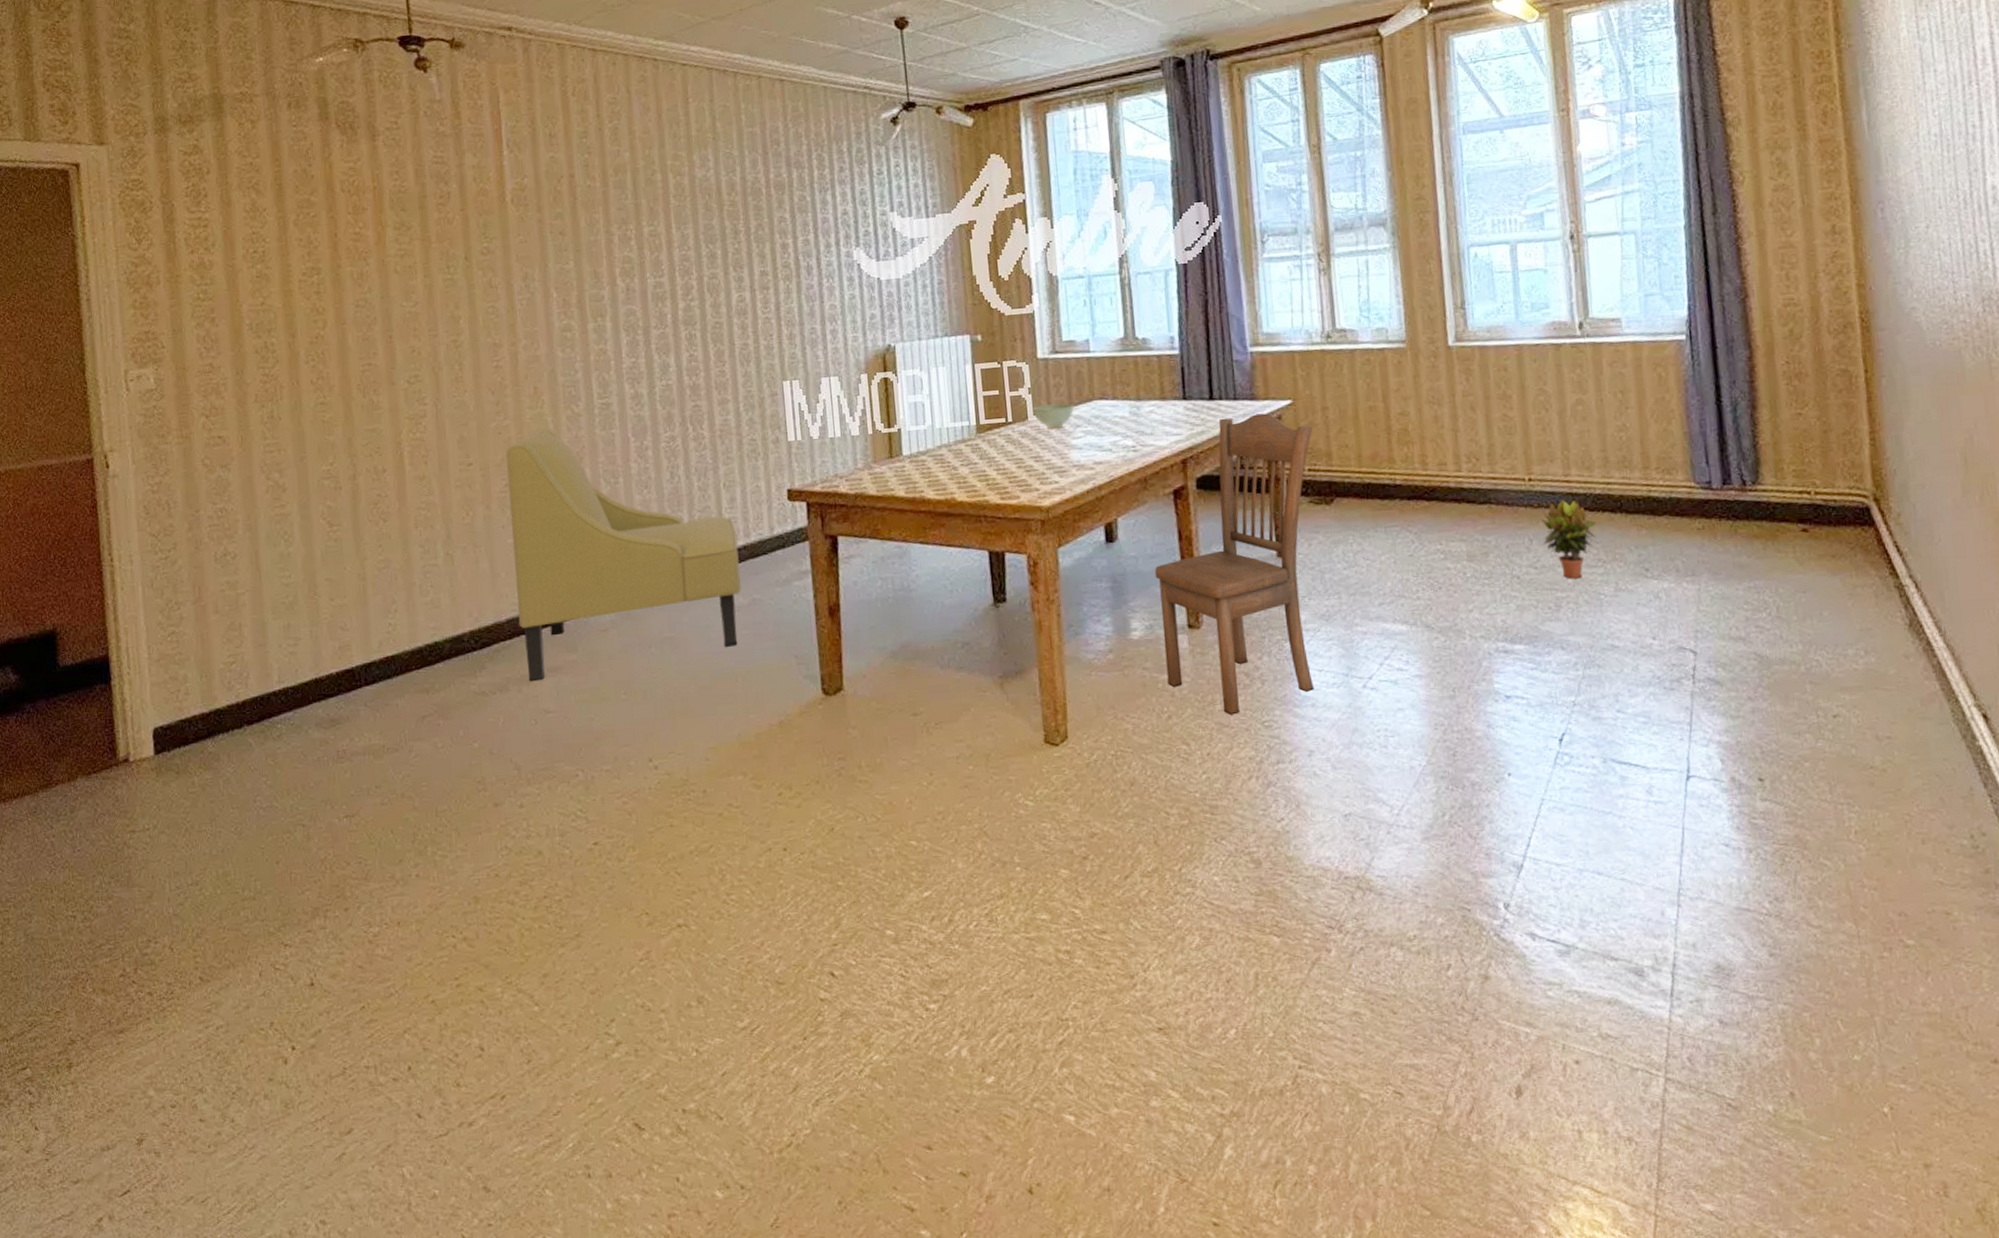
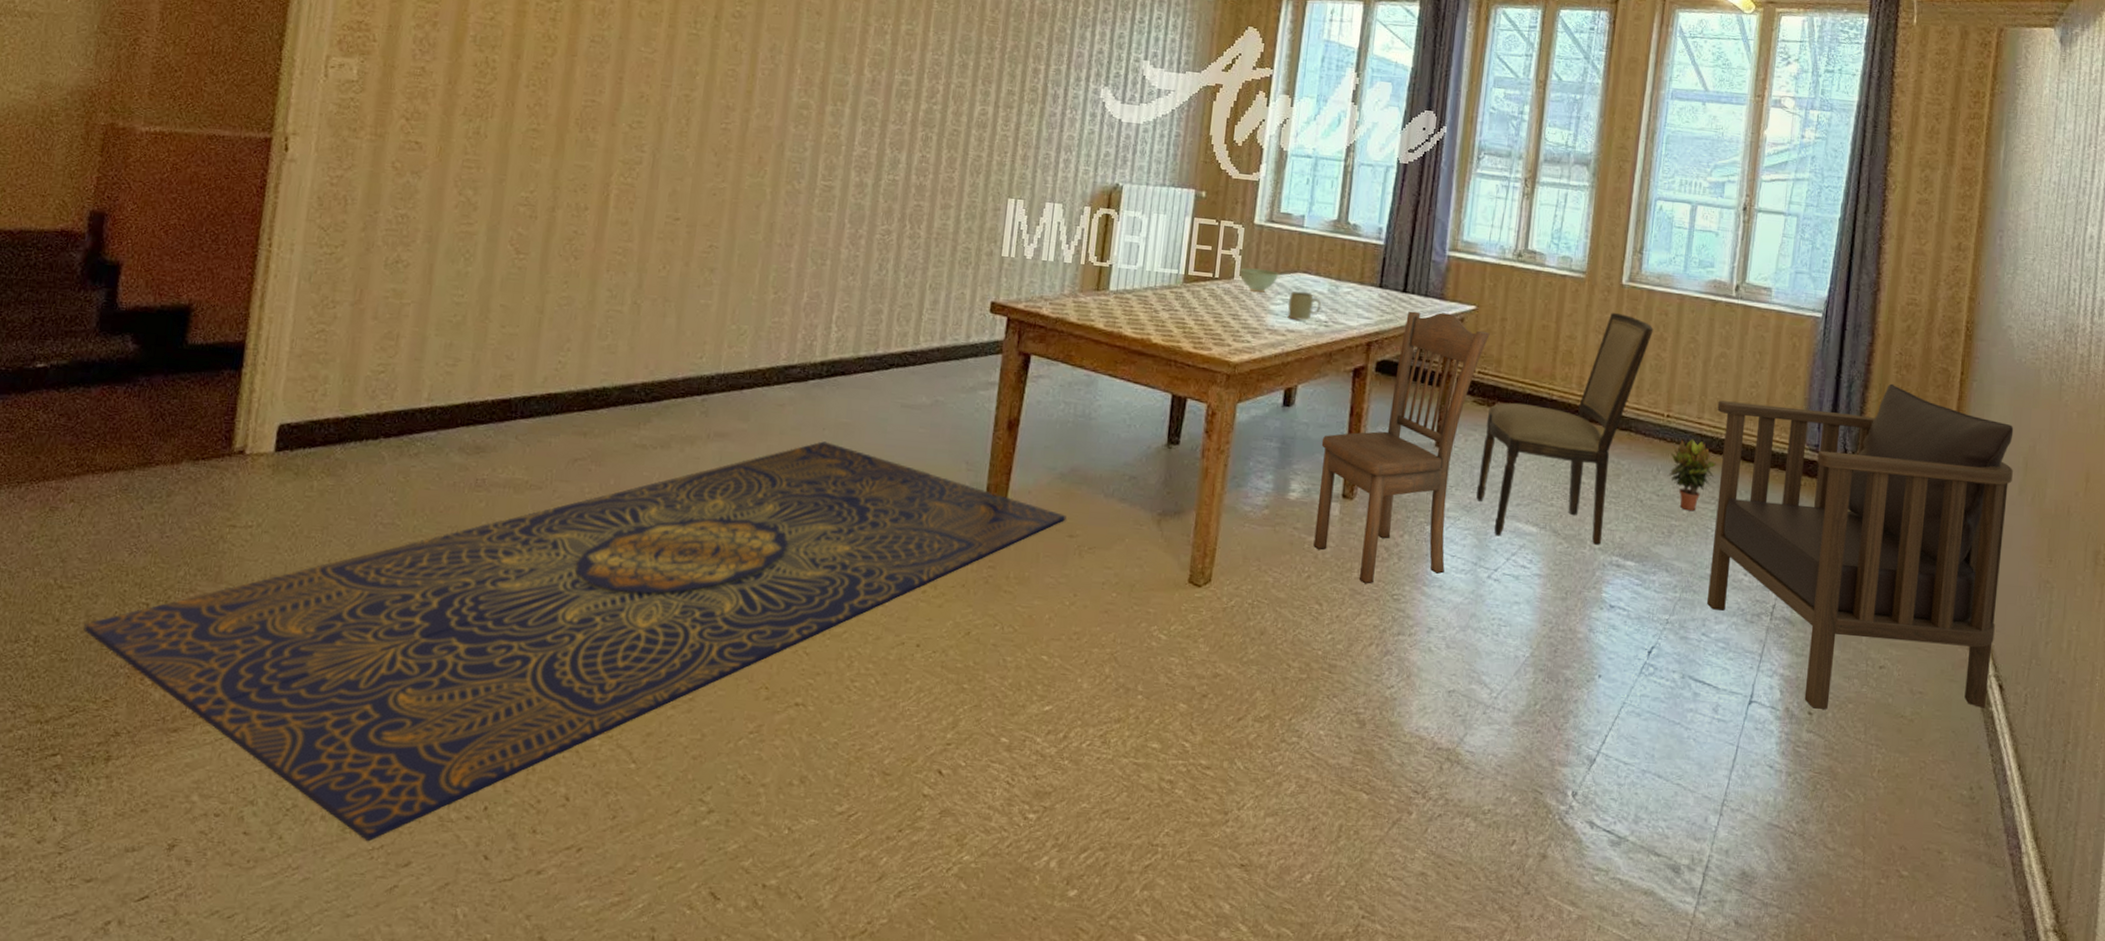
area rug: none [25,659,907,1113] -> present [84,441,1067,841]
chair: present [505,428,741,682] -> none [694,197,933,444]
mug: none [1090,419,1126,451] -> present [1287,291,1322,321]
dining chair: none [1328,378,1495,642] -> present [1475,312,1654,545]
armchair: none [1584,397,1972,774] -> present [1707,383,2014,709]

